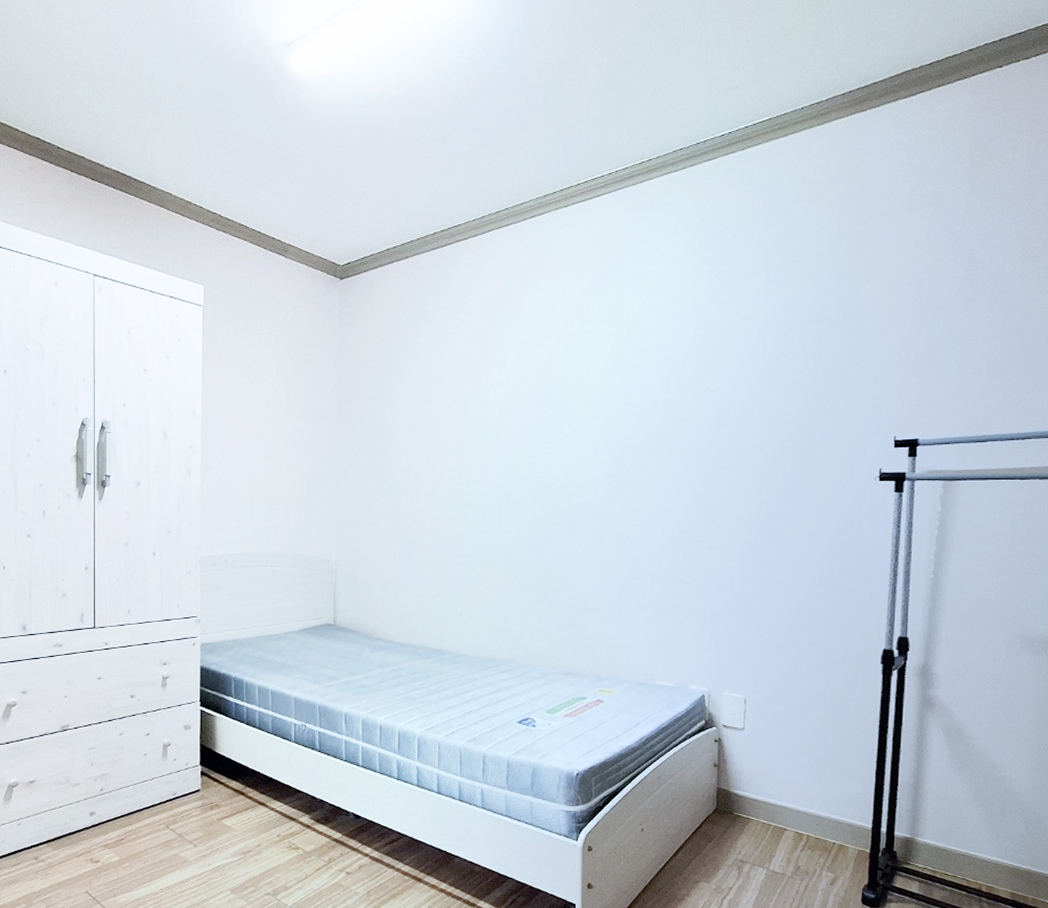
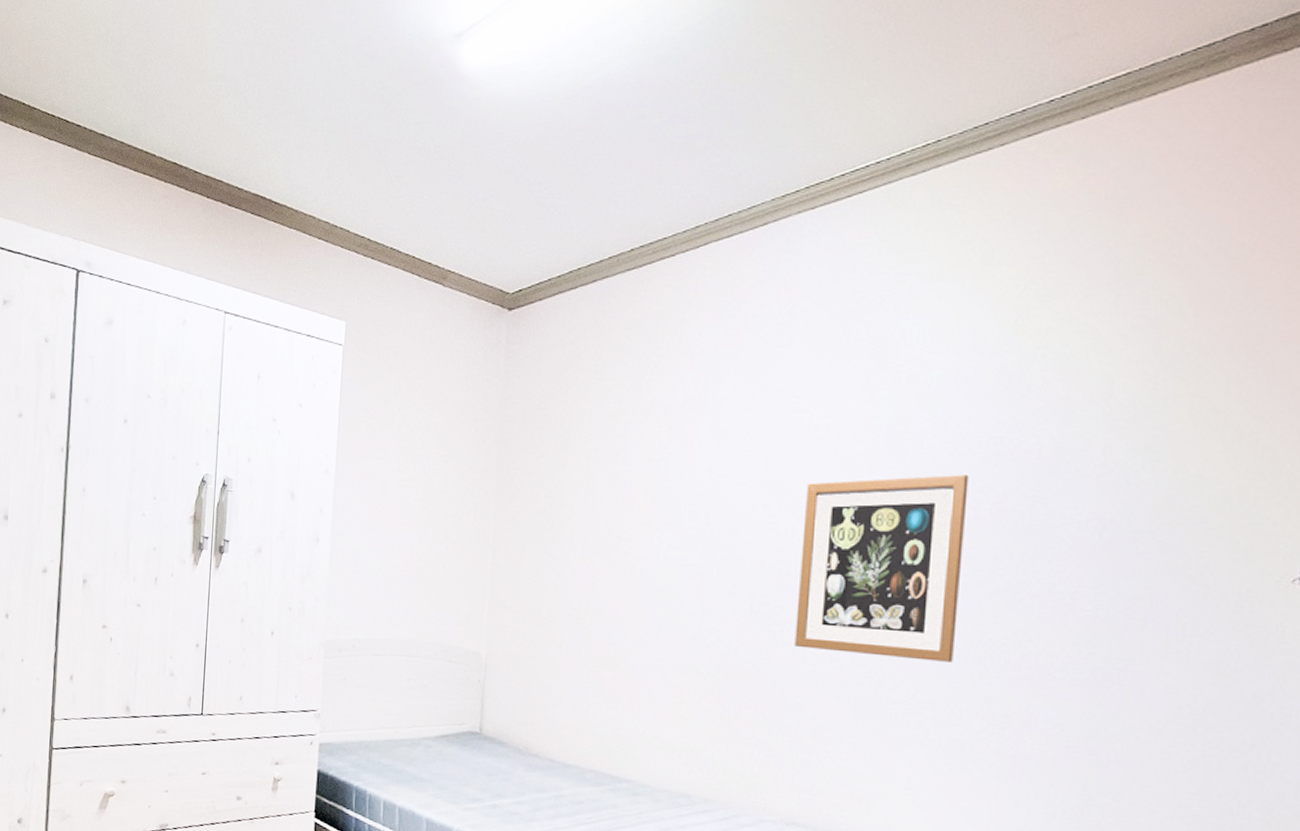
wall art: none [565,409,678,546] -> present [794,475,969,662]

